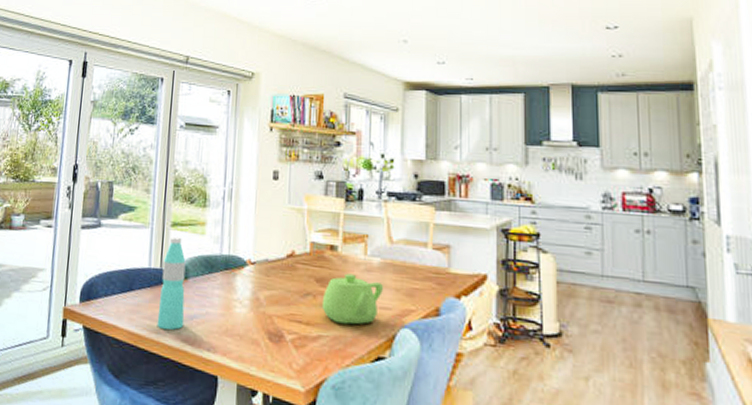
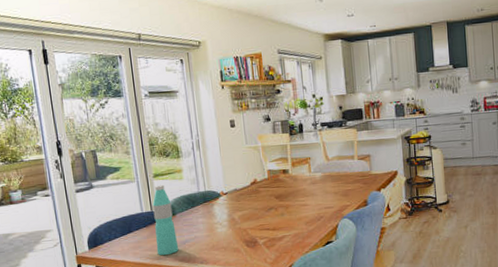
teapot: present [321,273,383,325] -> none [282,187,326,225]

